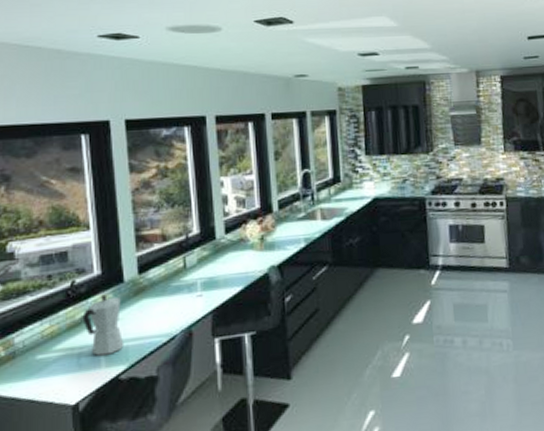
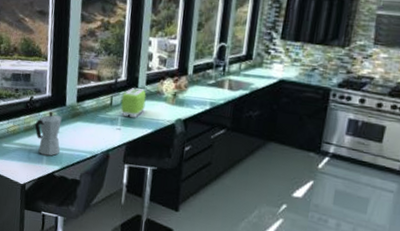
toaster: none [198,240,229,278] -> present [120,88,146,118]

